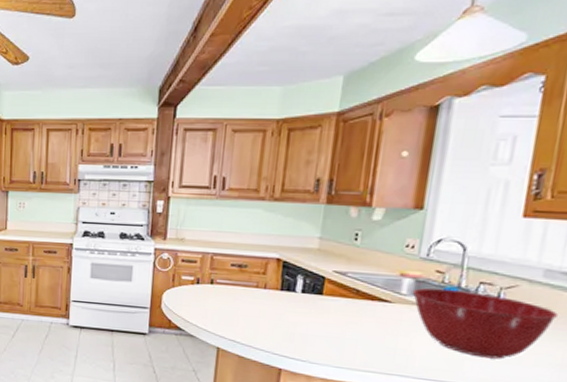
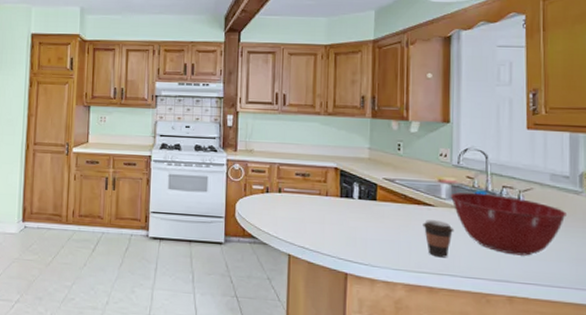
coffee cup: none [374,317,413,358] -> present [423,220,455,258]

